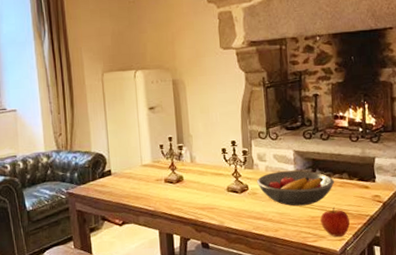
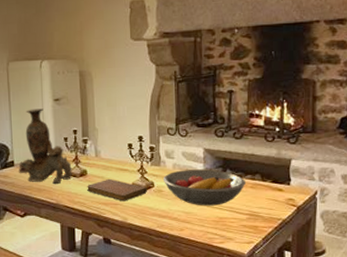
vase with dog figurine: none [116,117,169,192] -> present [18,108,72,185]
notebook: none [184,183,242,206] -> present [87,178,147,202]
apple: present [320,207,350,238] -> none [229,208,260,240]

